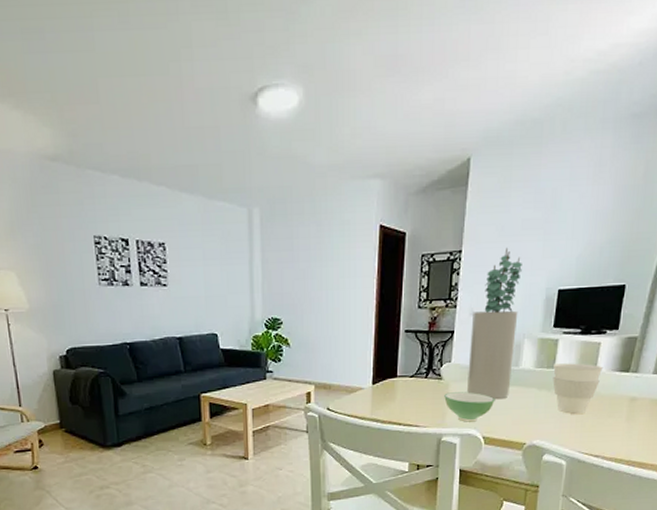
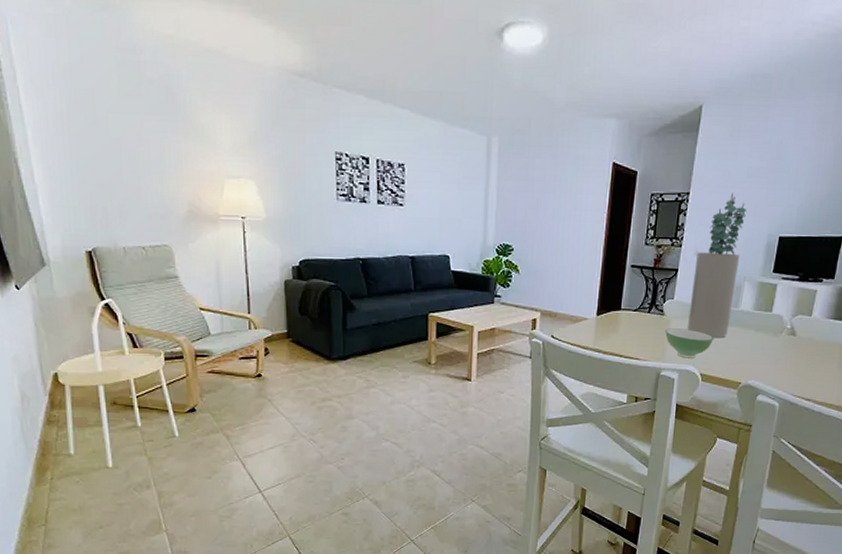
cup: present [553,363,603,415] -> none [770,307,819,359]

